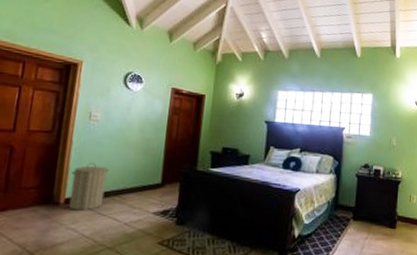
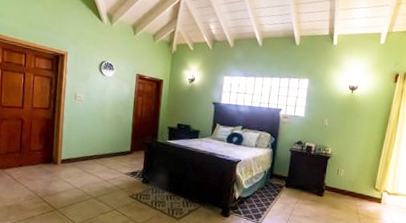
laundry hamper: present [68,162,109,211] -> none [64,133,92,169]

